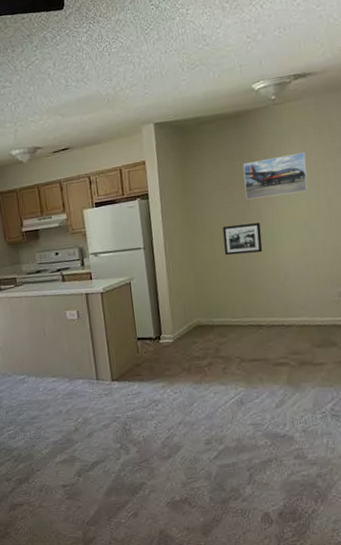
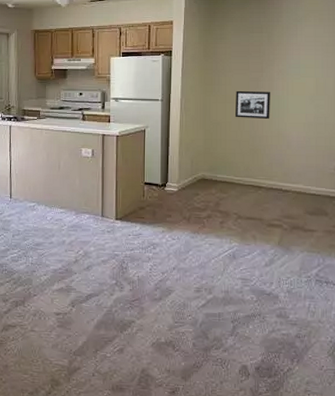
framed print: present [243,151,308,200] -> none [260,33,319,70]

